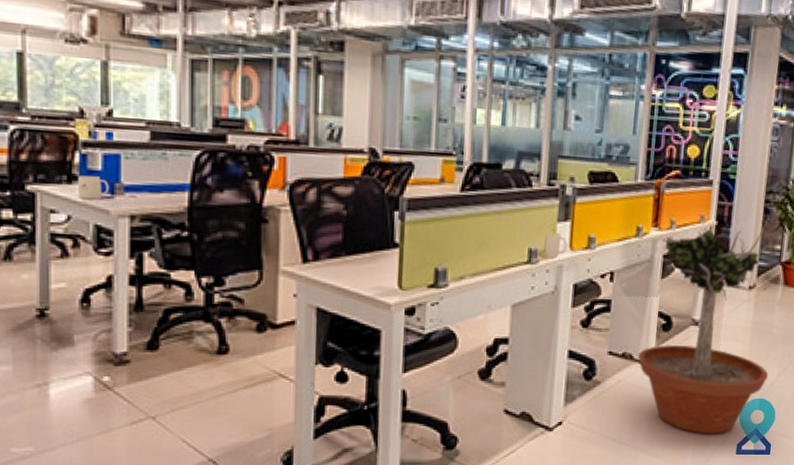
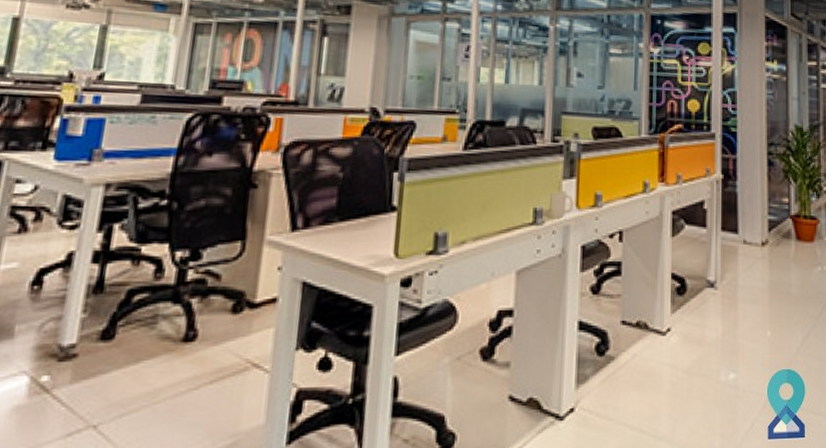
mug: present [77,175,109,199] -> none [50,141,88,167]
potted tree: present [637,221,769,434] -> none [653,173,793,416]

